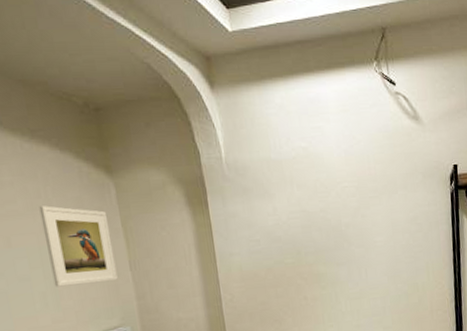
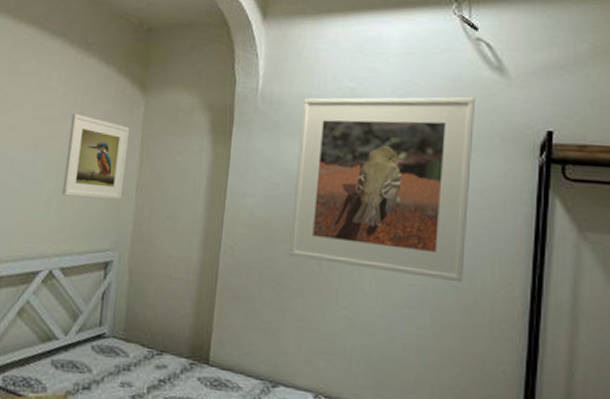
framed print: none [265,144,410,297] -> present [288,97,475,283]

